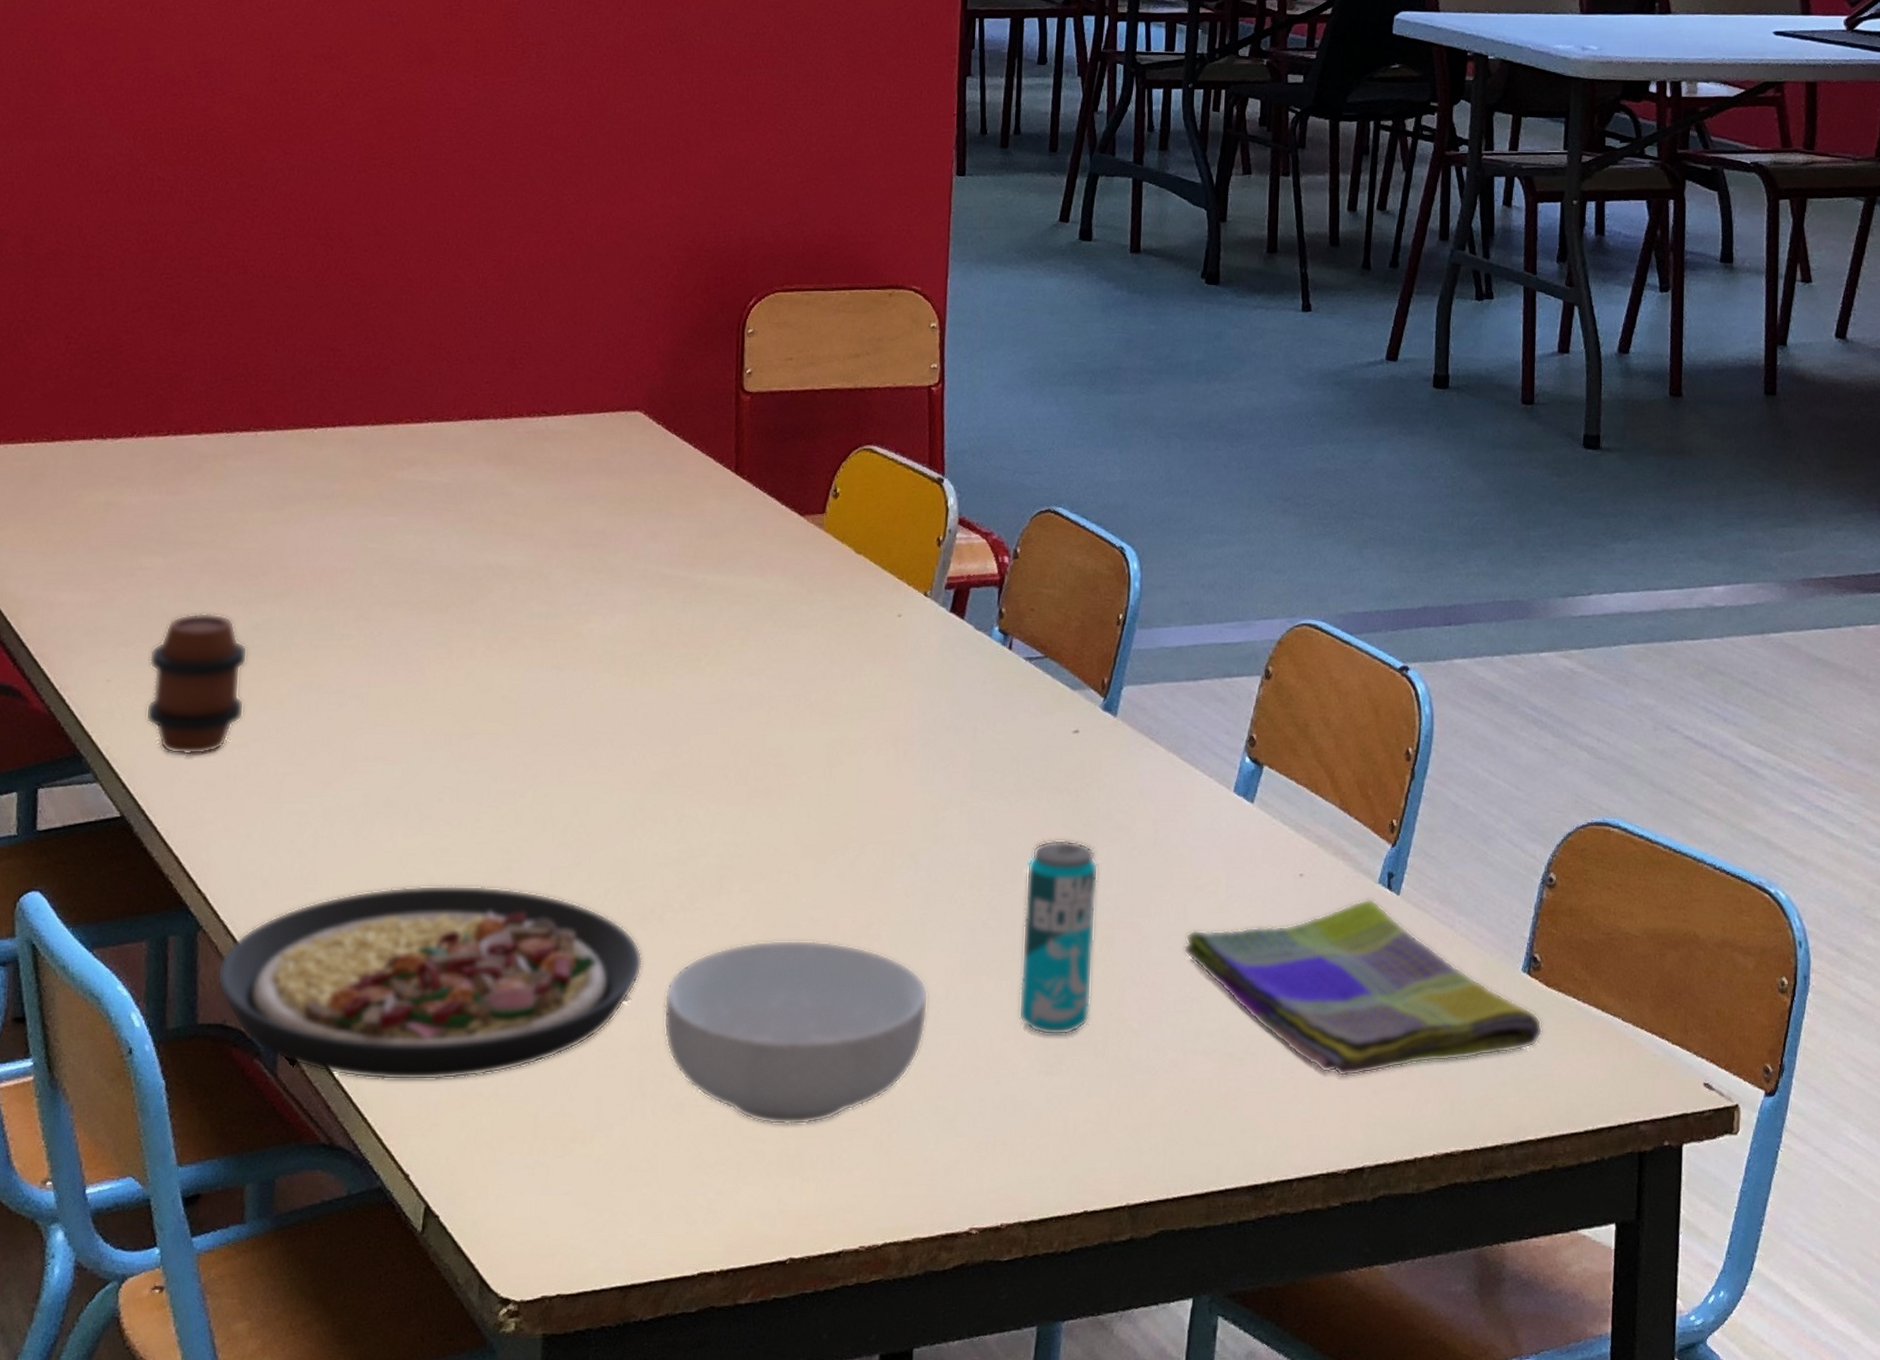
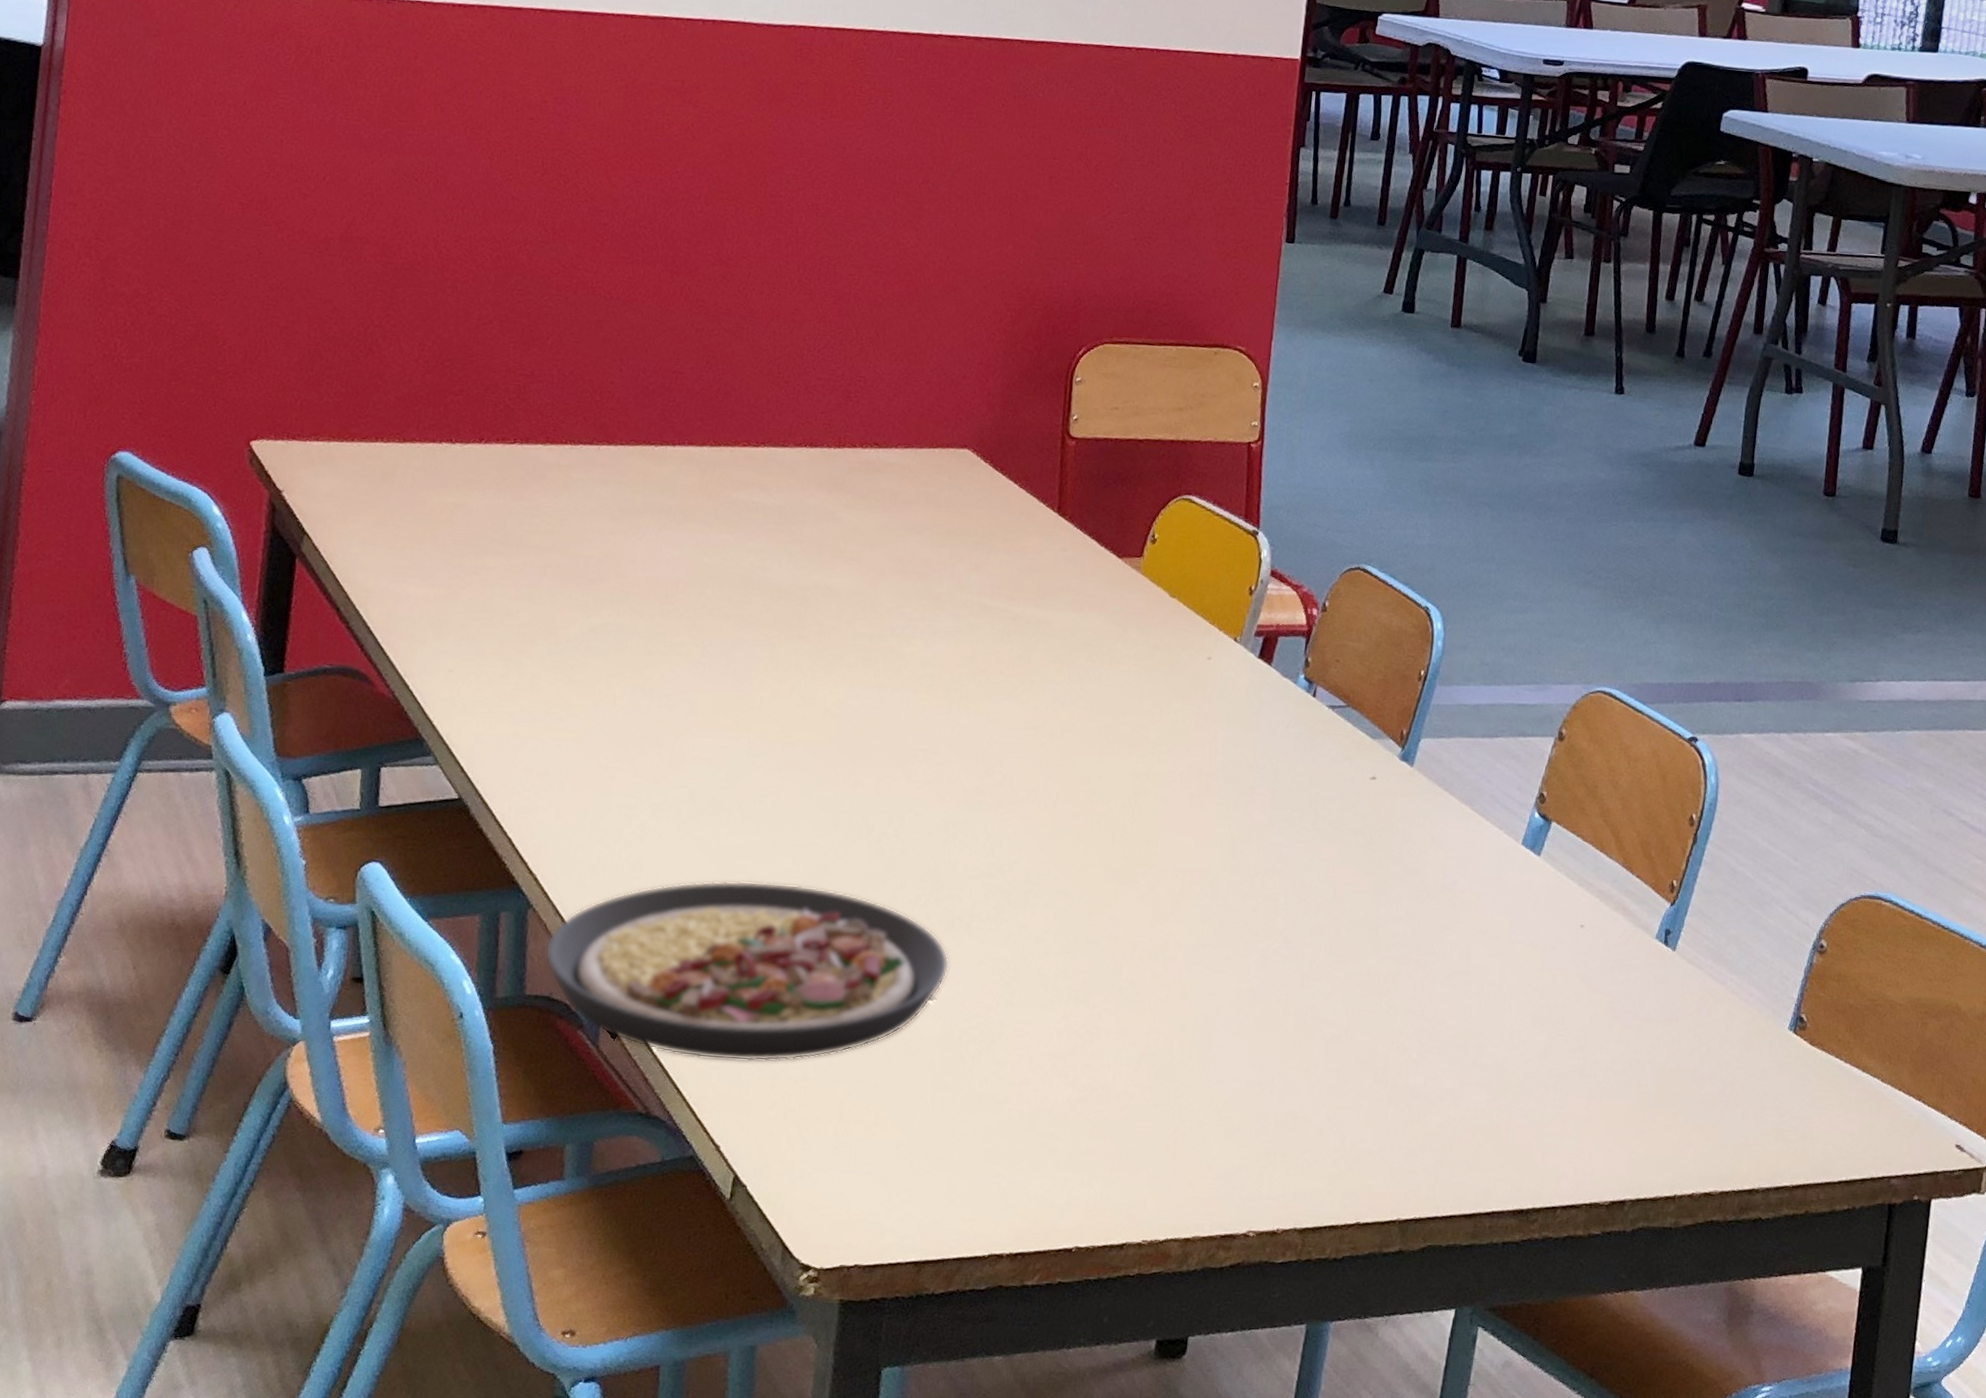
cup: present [145,612,248,755] -> none [484,612,584,746]
cereal bowl: present [663,940,929,1125] -> none [965,953,1220,1126]
beverage can: present [1018,839,1099,1035] -> none [1304,877,1388,1060]
dish towel: present [1183,898,1543,1077] -> none [1464,951,1805,1116]

